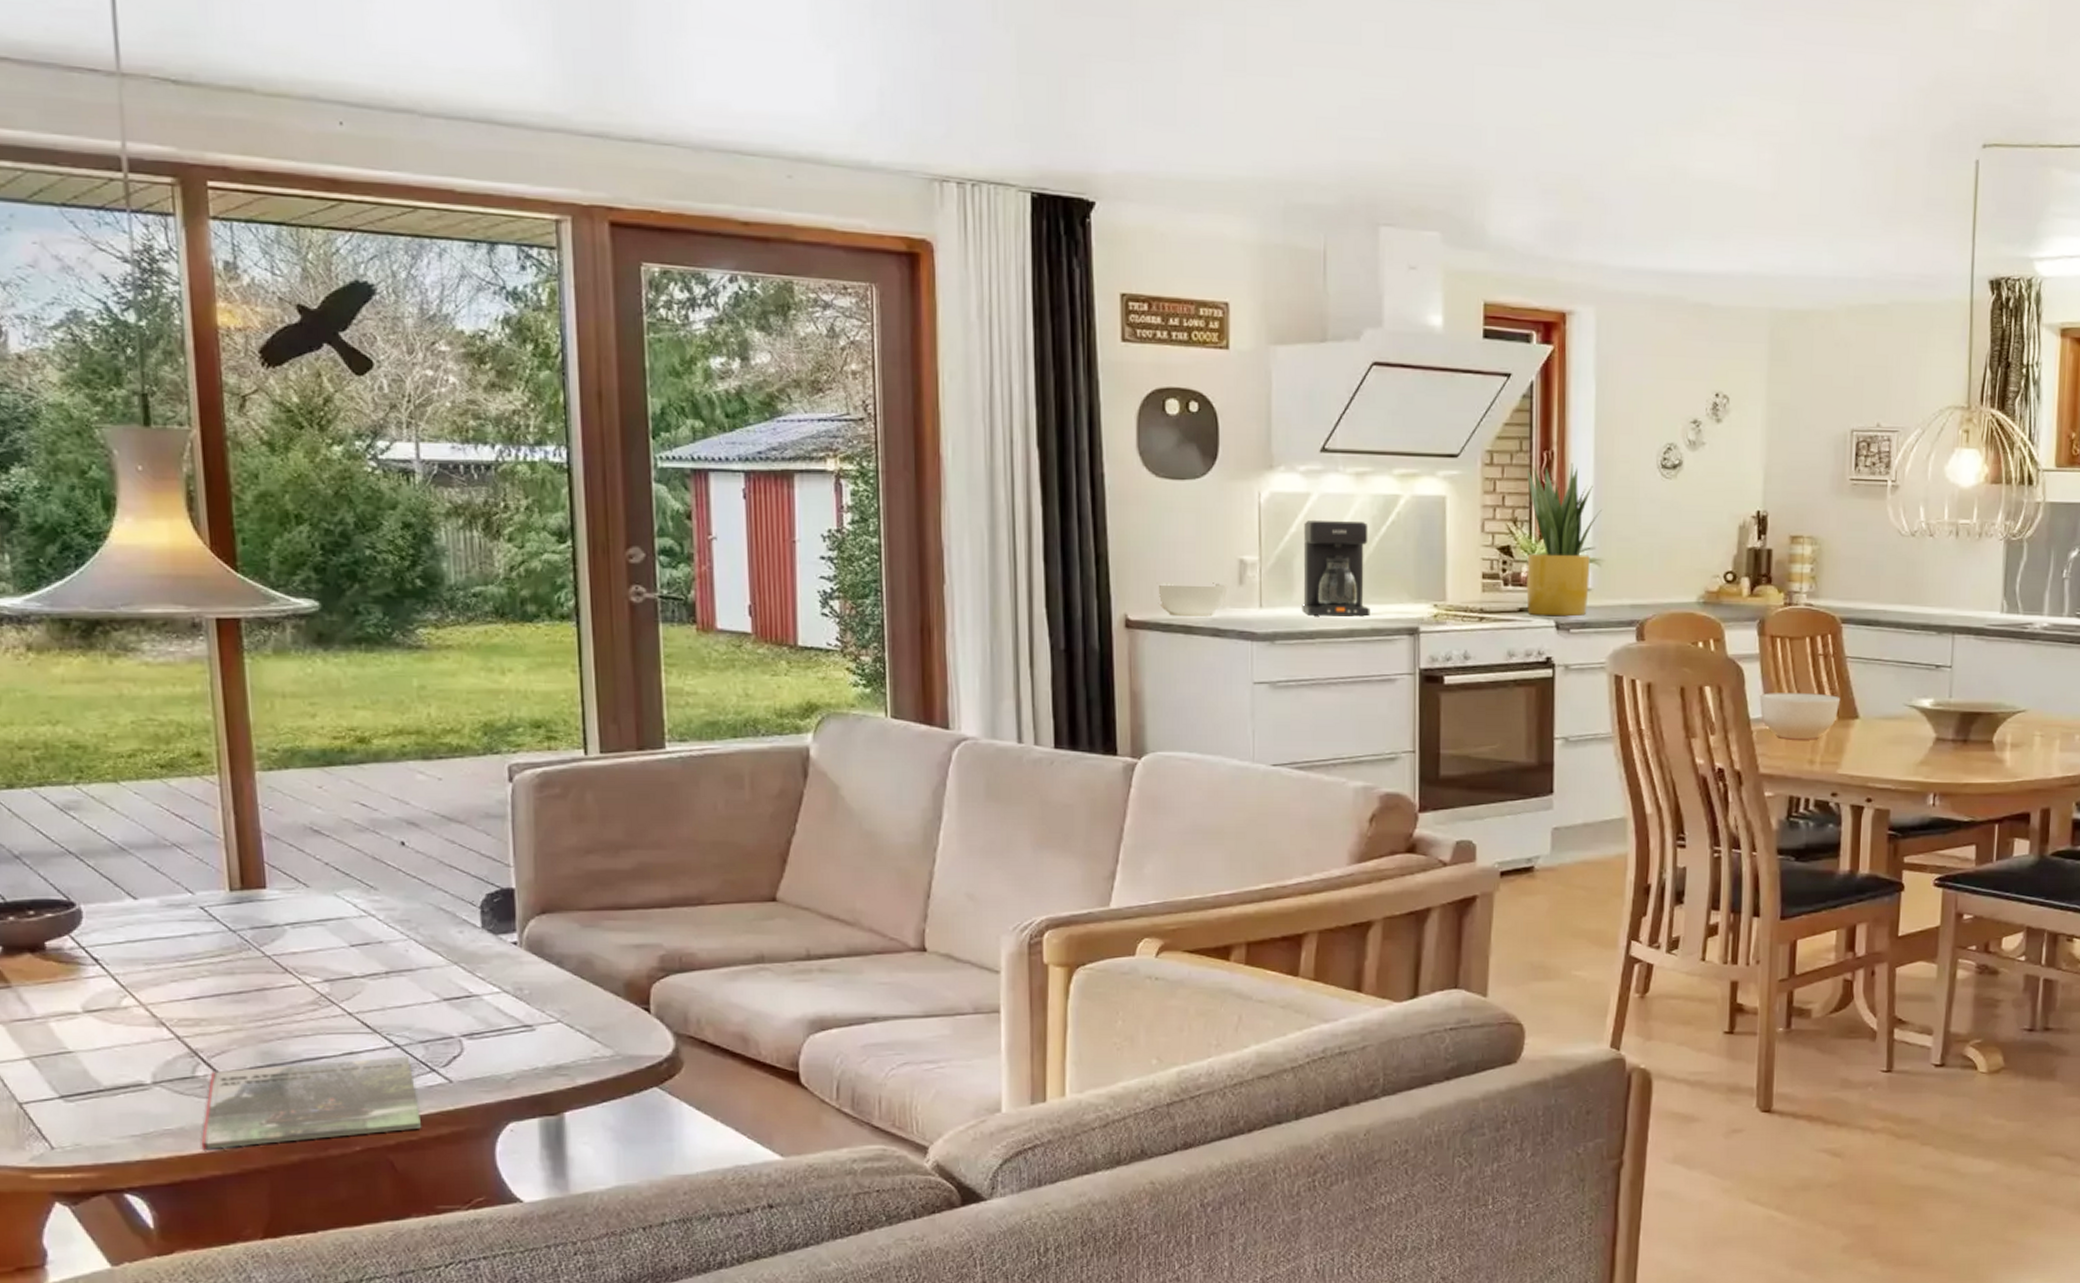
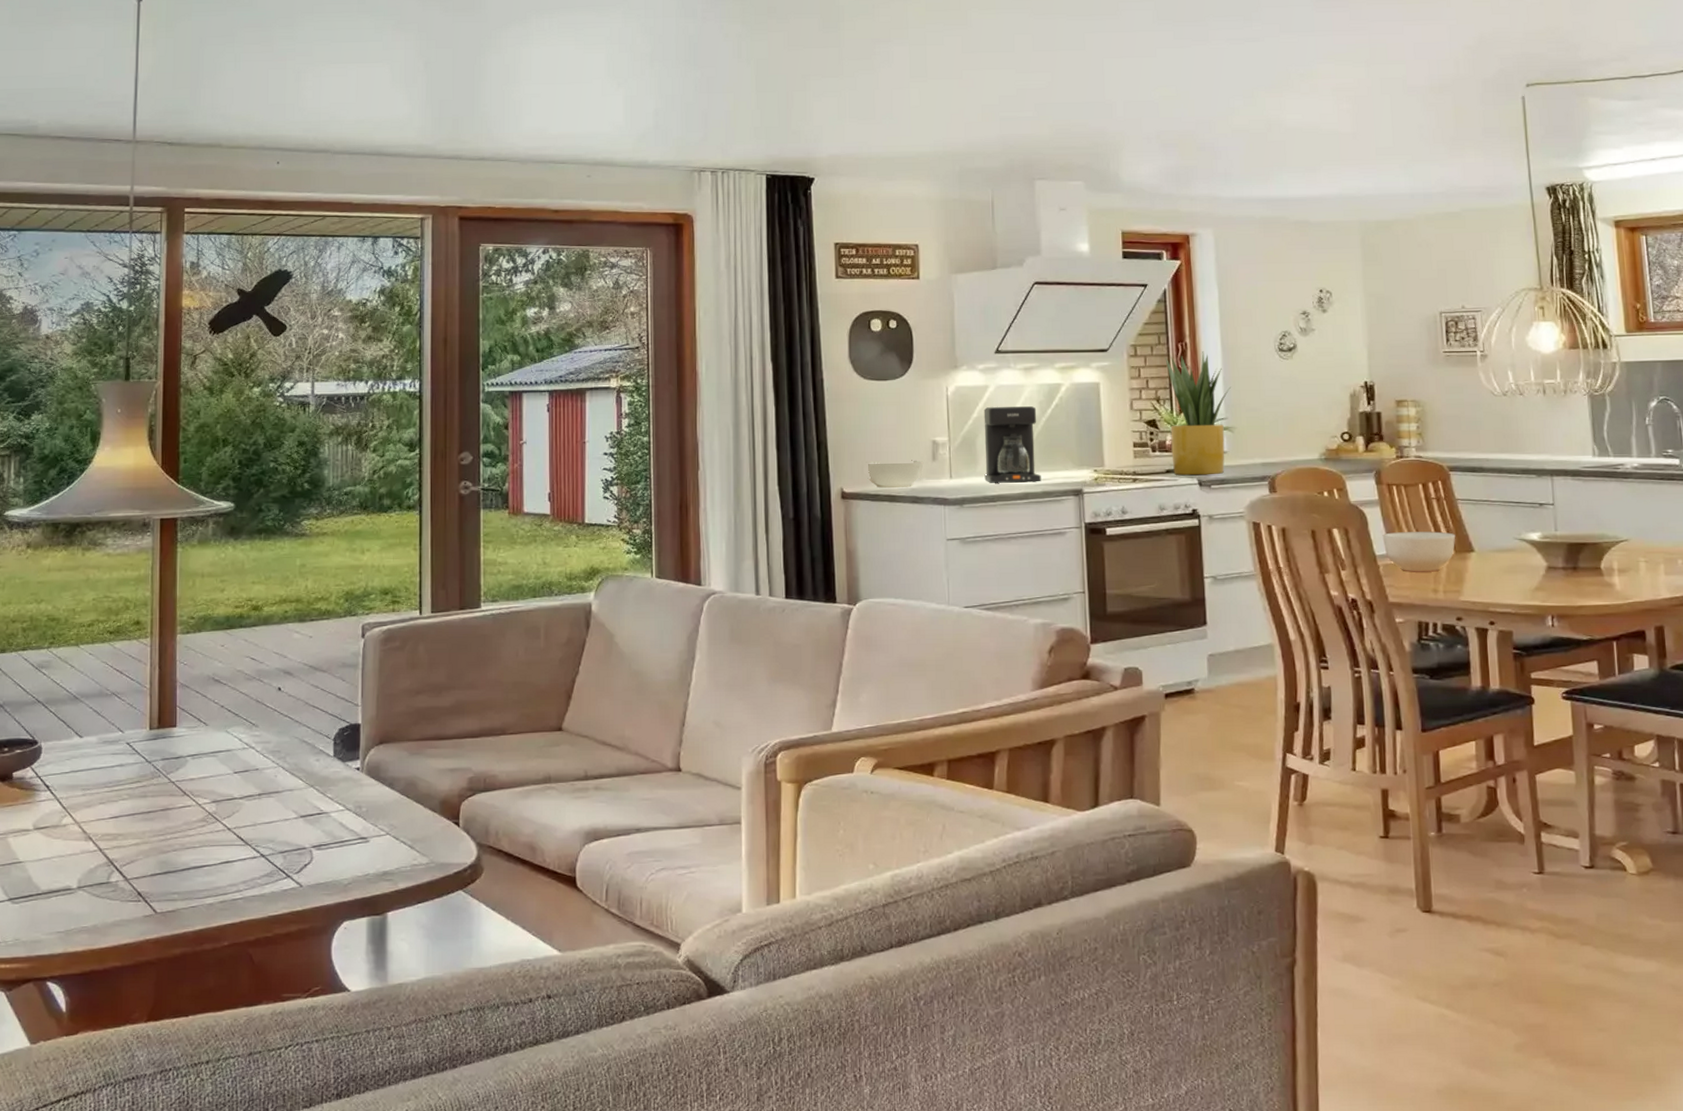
magazine: present [201,1056,421,1149] -> none [108,864,276,944]

